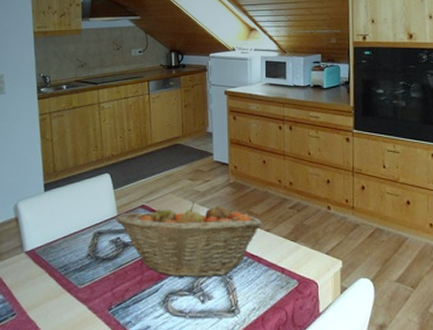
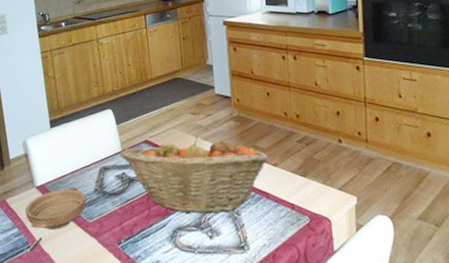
bowl: none [12,252,78,321] -> present [25,187,87,253]

